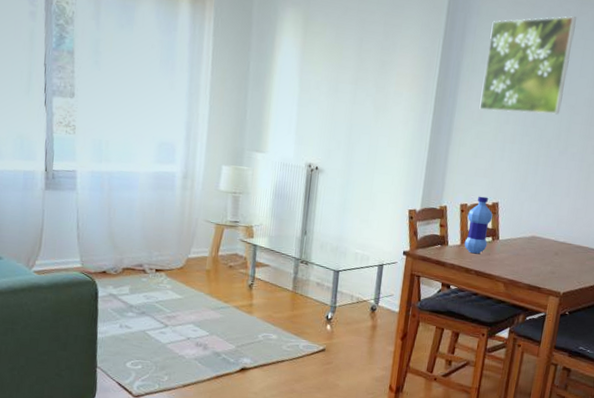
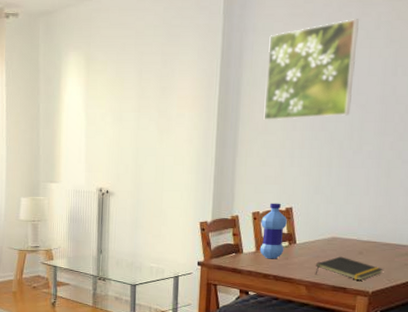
notepad: none [513,255,575,281] -> present [315,256,383,281]

